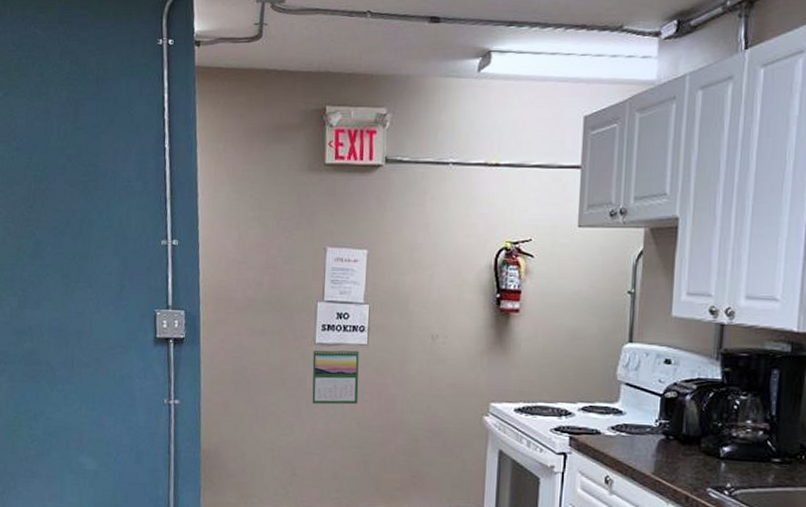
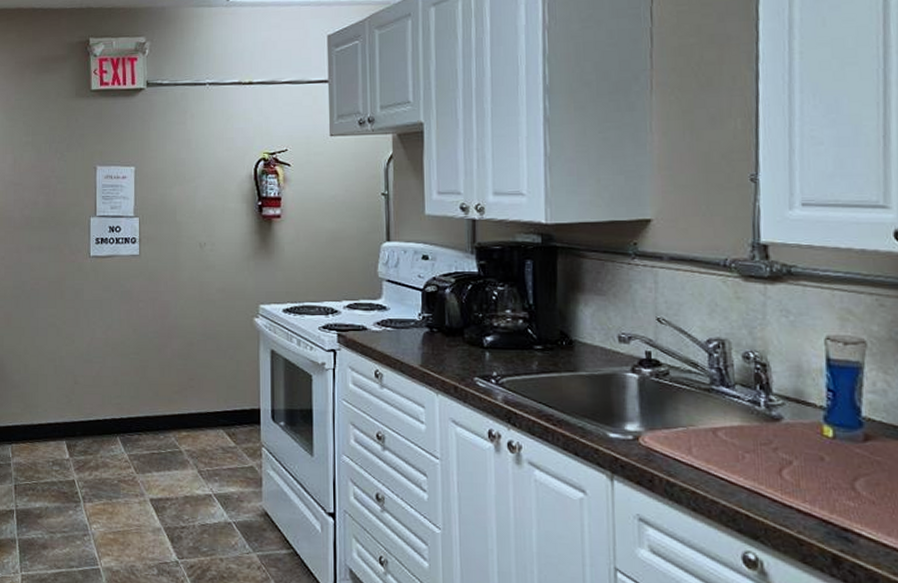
calendar: present [312,348,359,405] -> none [88,260,133,314]

